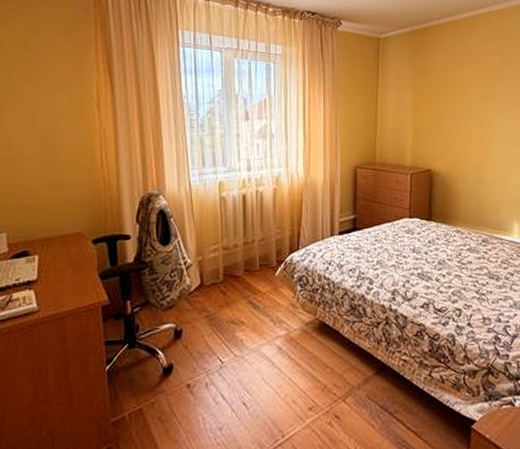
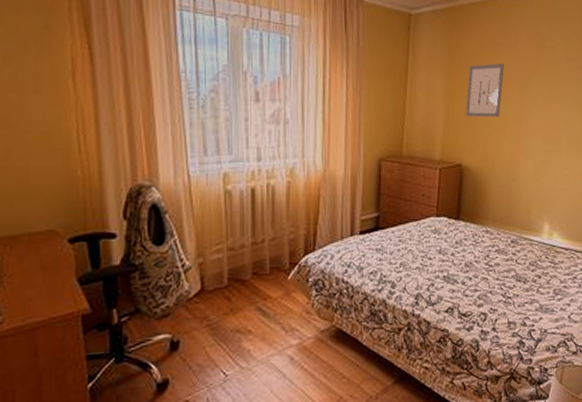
wall art: none [432,77,468,127] -> present [465,63,504,118]

